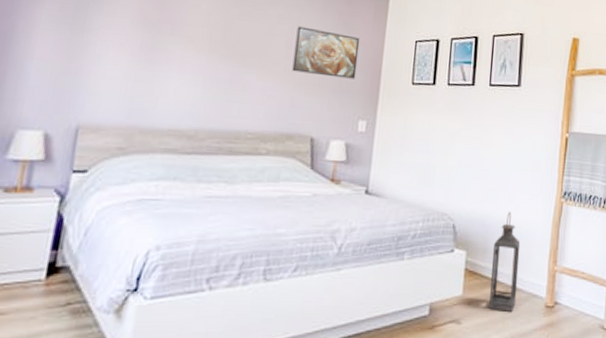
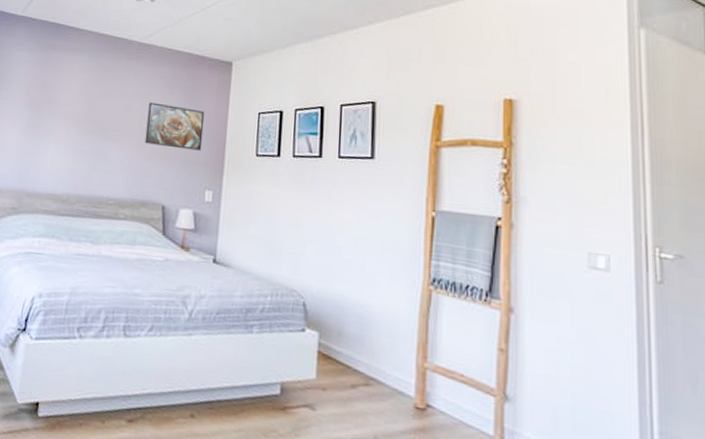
lantern: present [489,212,521,313] -> none [346,295,381,408]

